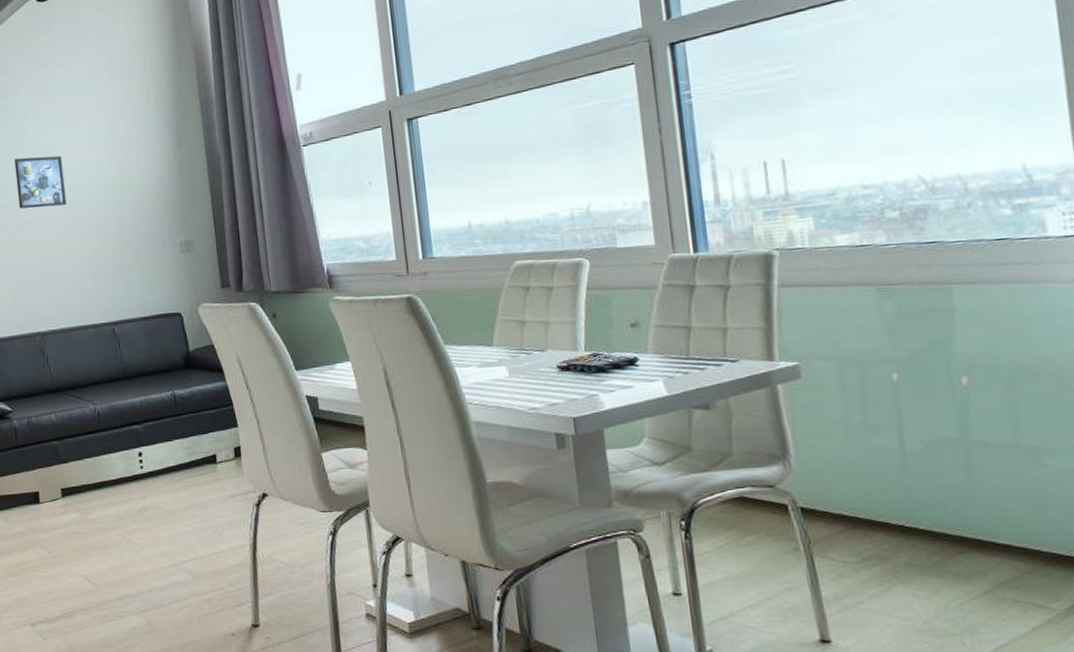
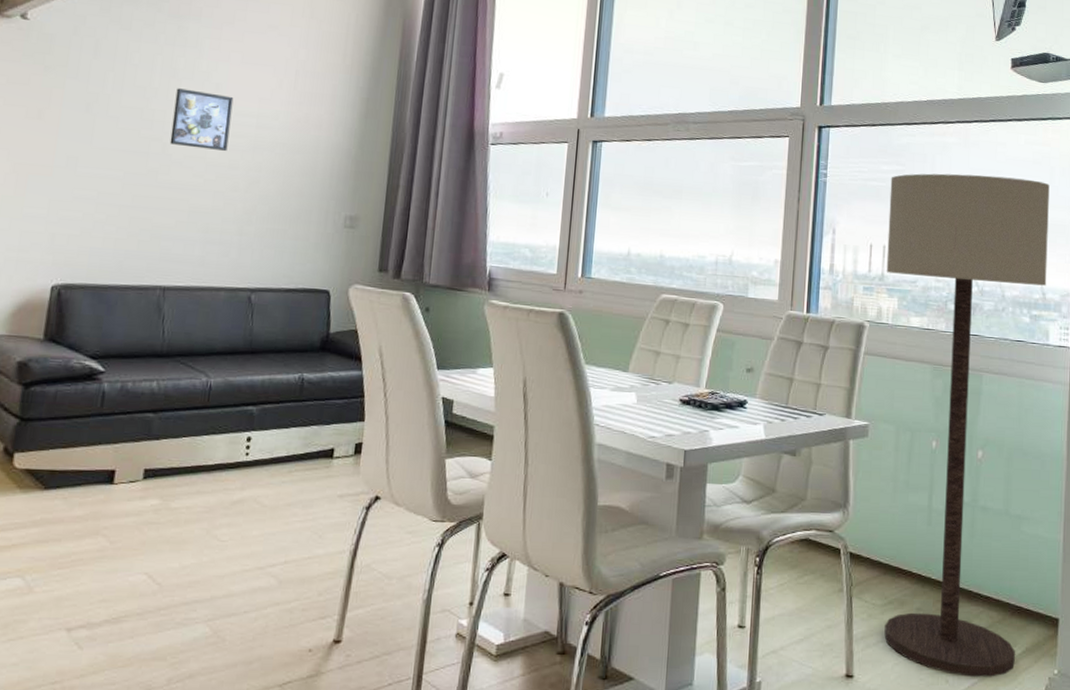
floor lamp: none [777,38,1062,637] -> present [884,173,1050,677]

